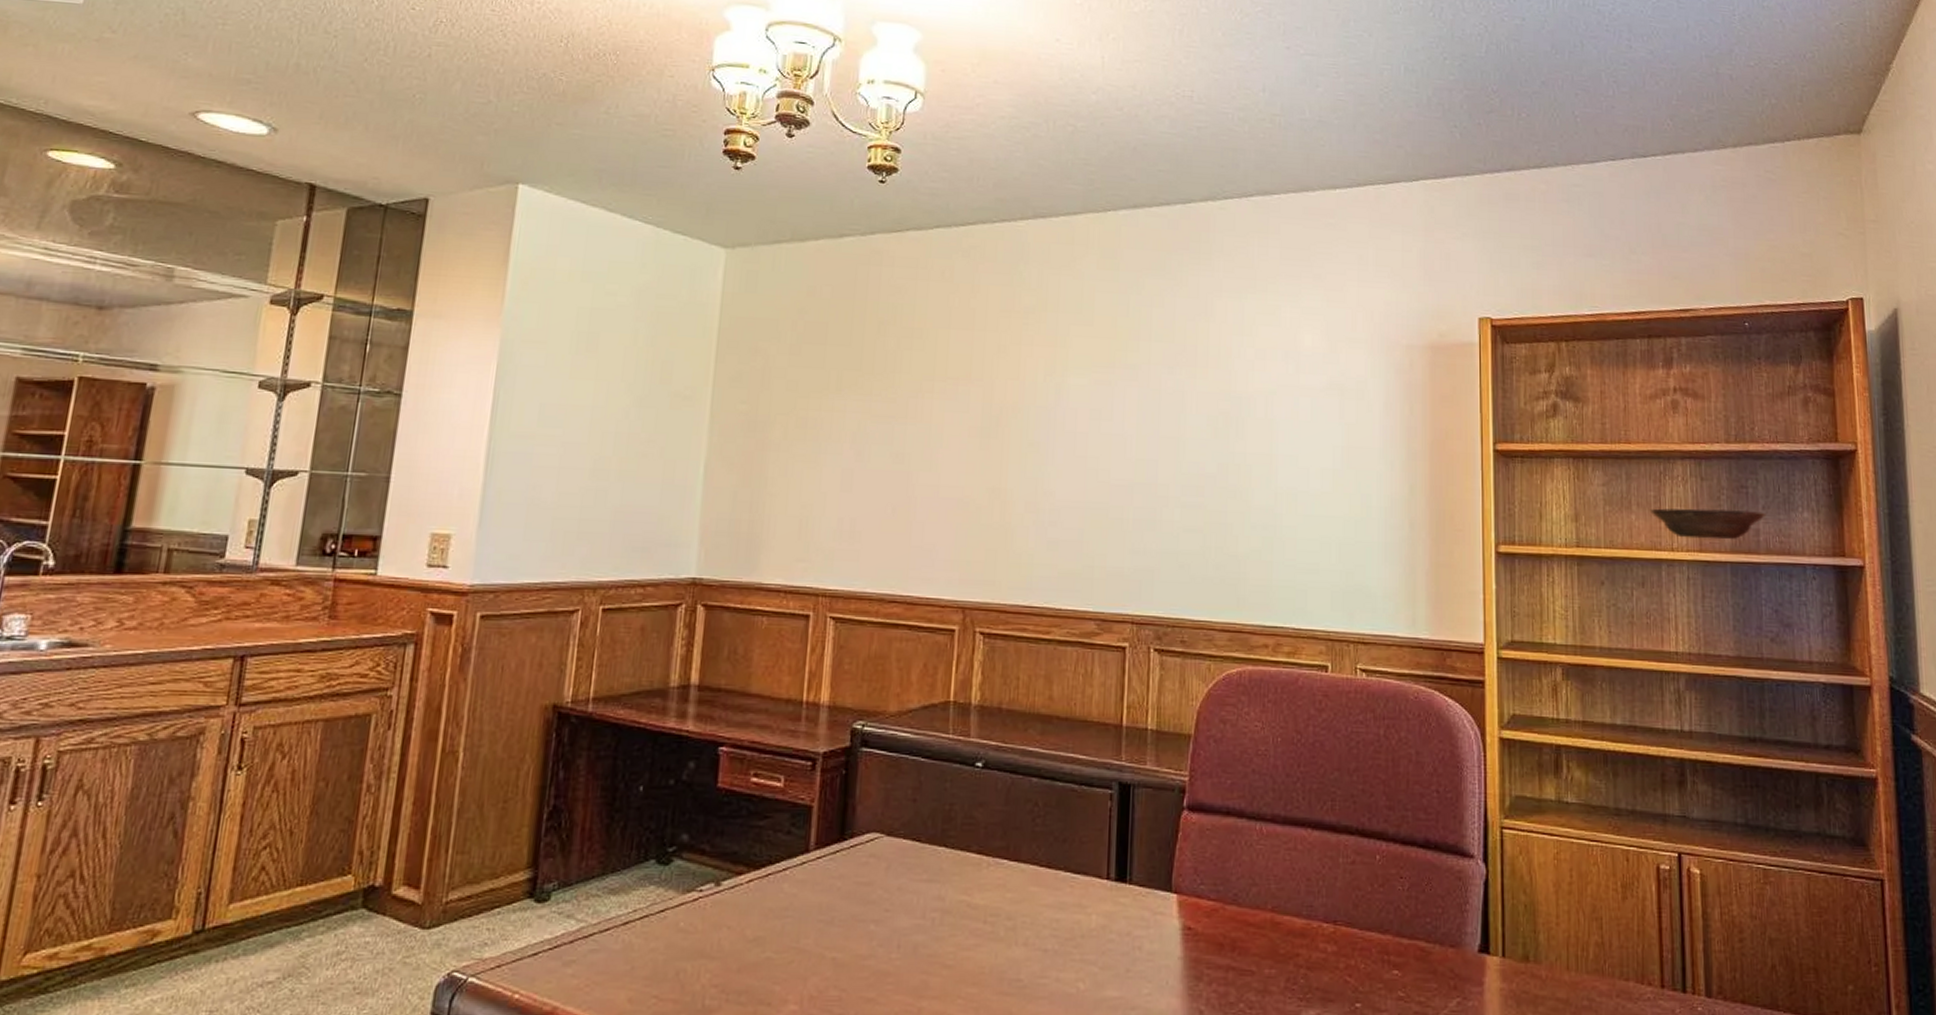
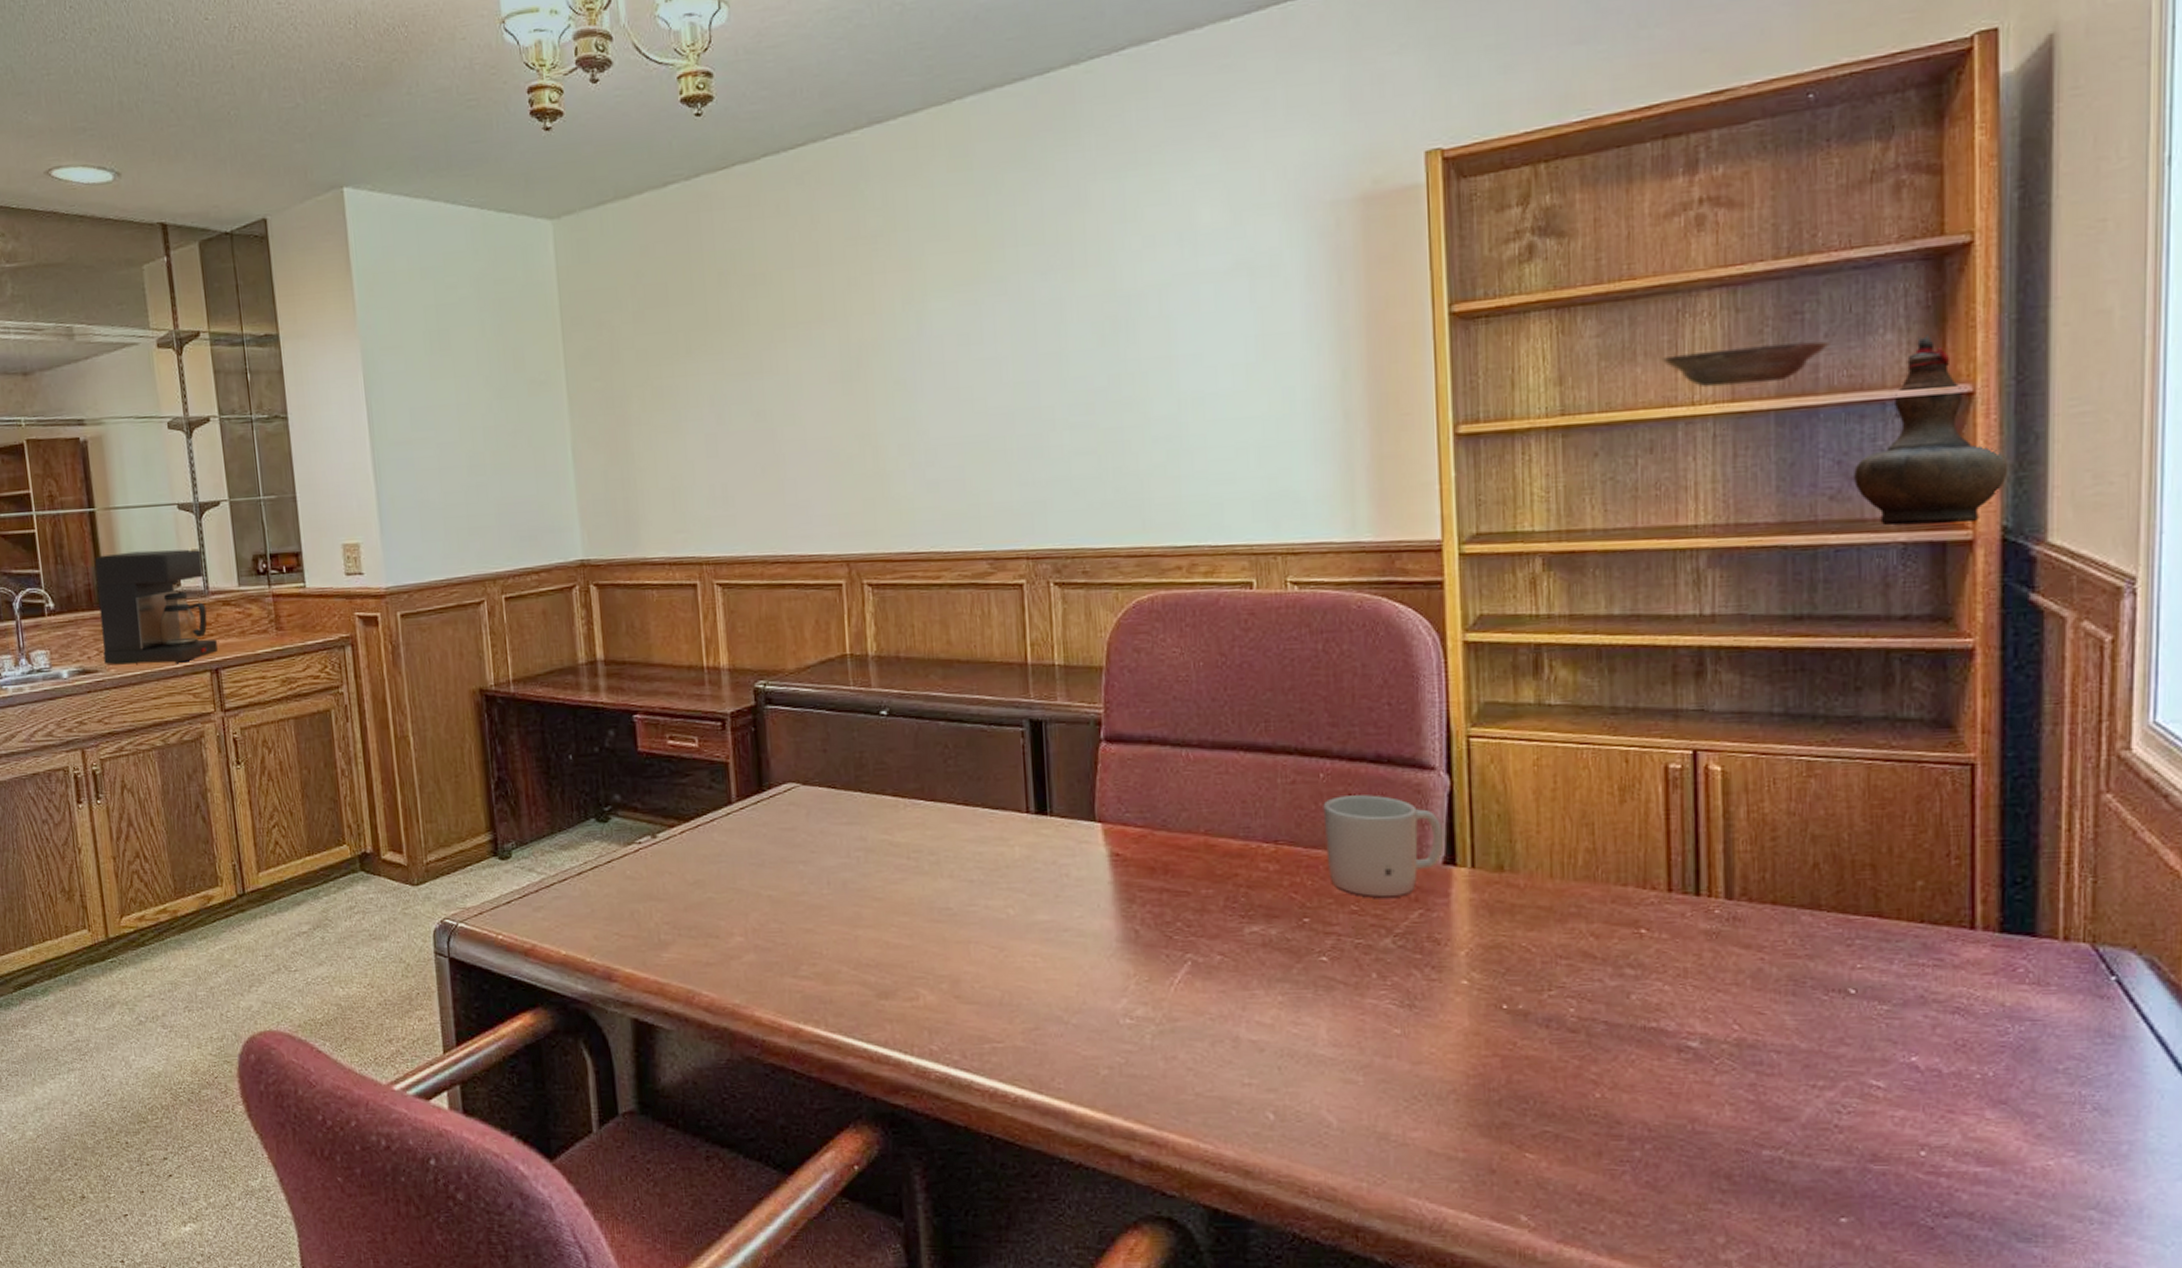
coffee maker: none [100,513,261,645] -> present [95,549,218,665]
mug: none [1378,879,1480,986] -> present [1323,795,1445,899]
decorative vase: none [1787,517,1891,672] -> present [1854,334,2009,526]

